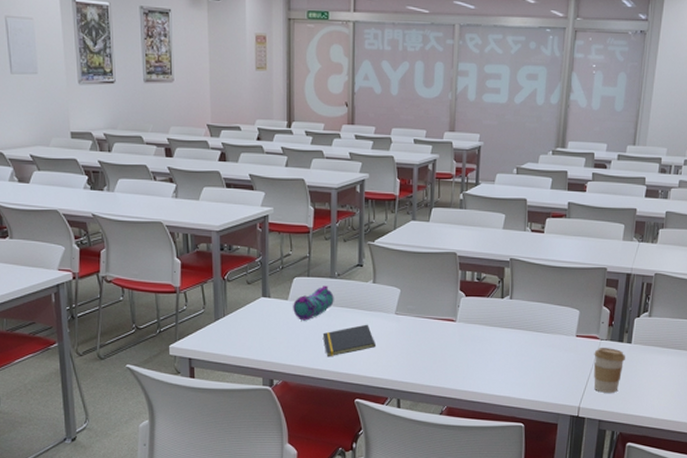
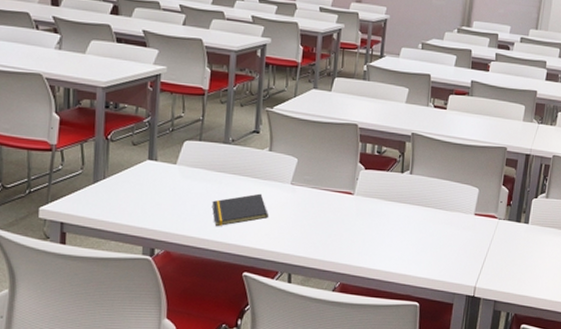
pencil case: present [293,285,334,321] -> none [181,151,227,187]
coffee cup: present [593,347,625,393] -> none [490,226,522,273]

